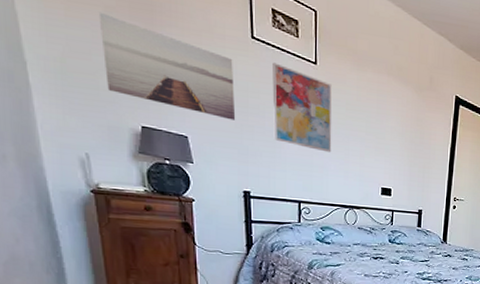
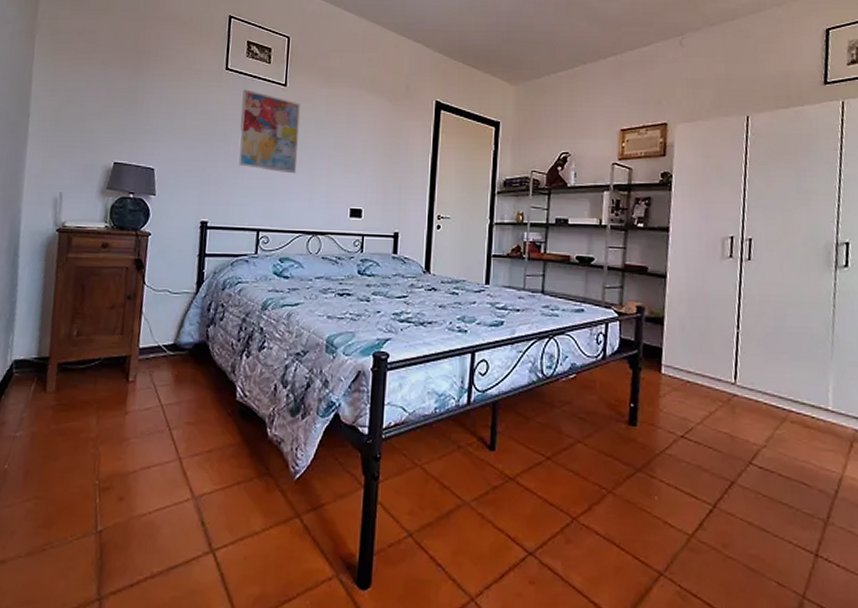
wall art: present [98,12,236,120] -> none [91,64,206,149]

